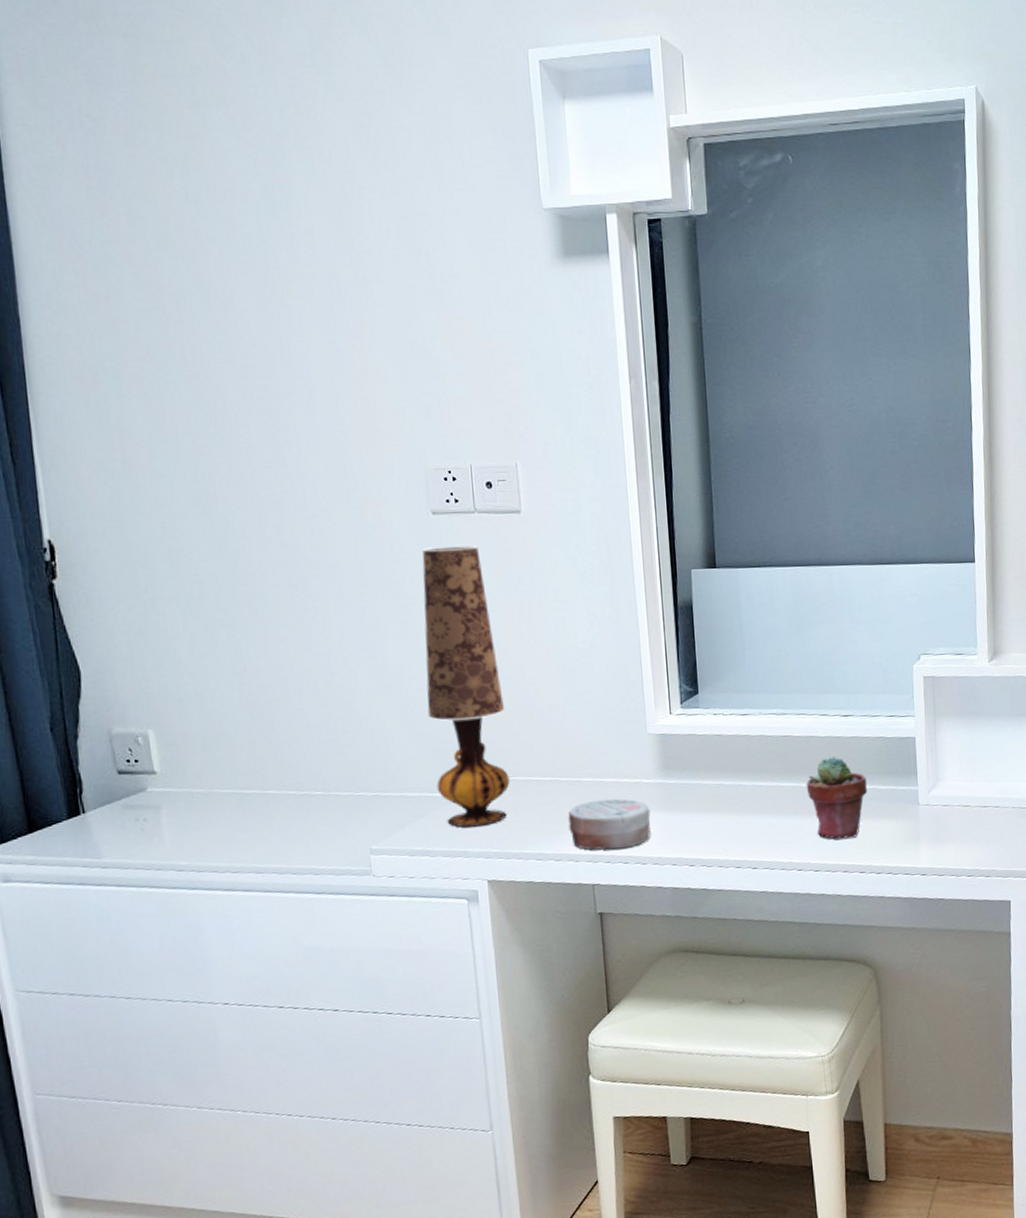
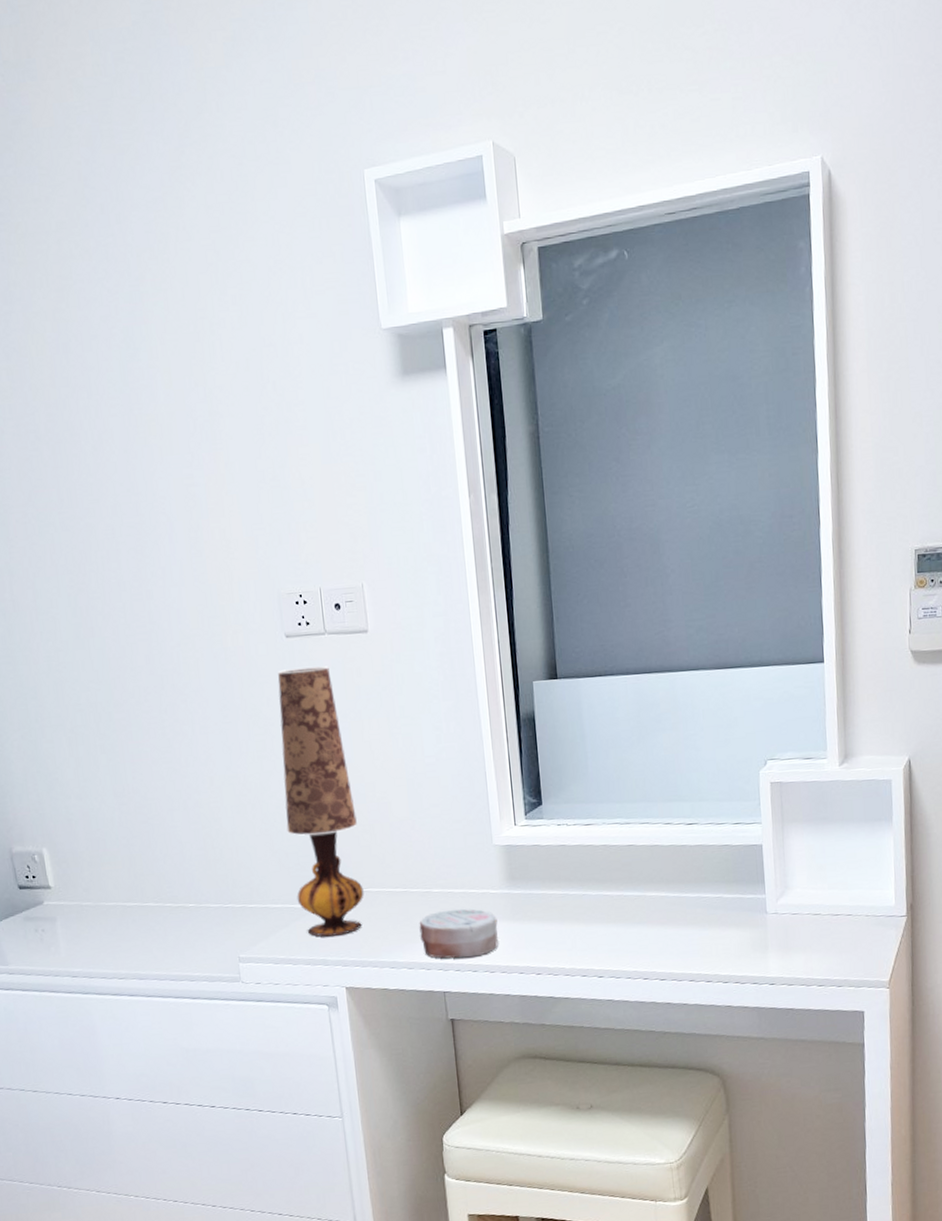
potted succulent: present [806,756,868,839] -> none [650,864,714,948]

